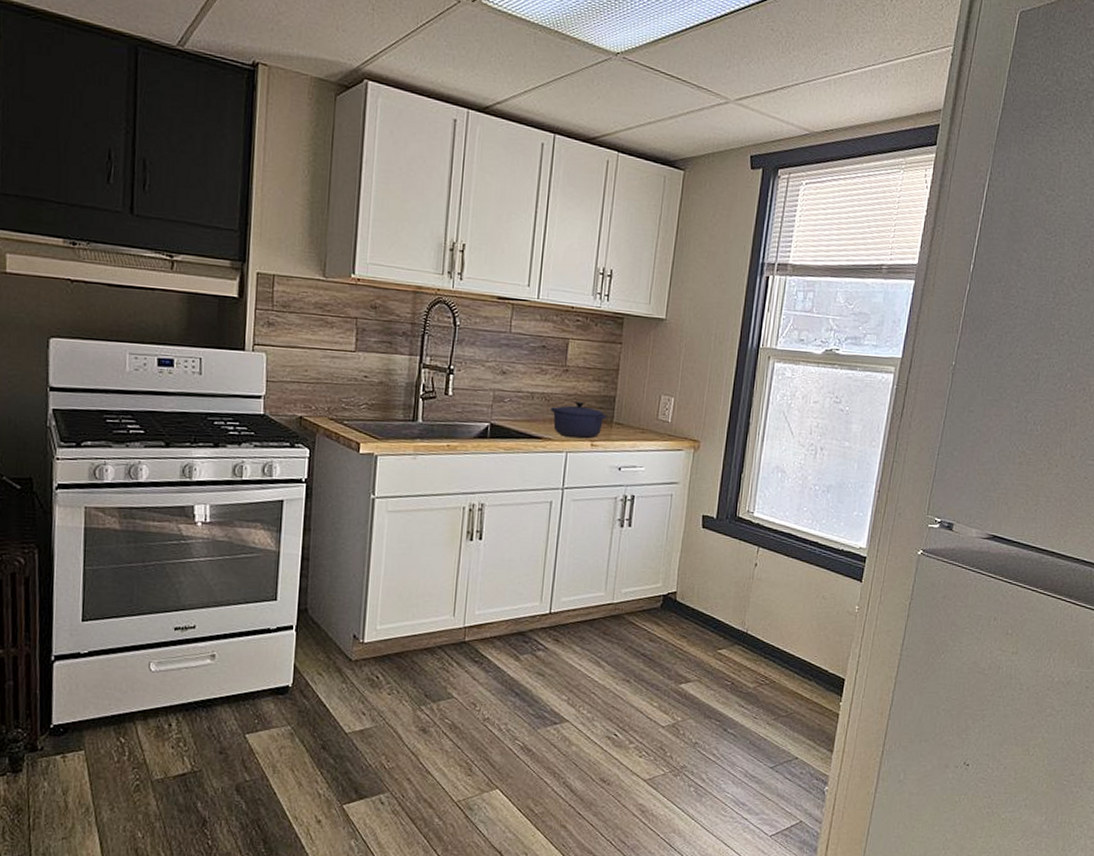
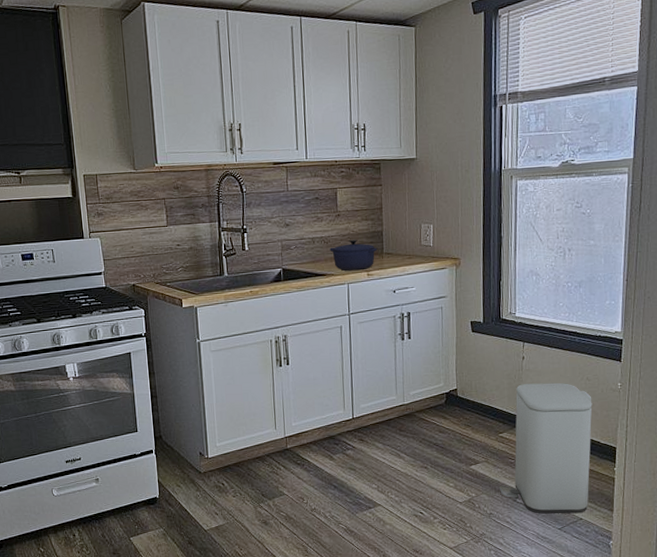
pedal bin: none [709,595,826,752] -> present [499,382,593,514]

